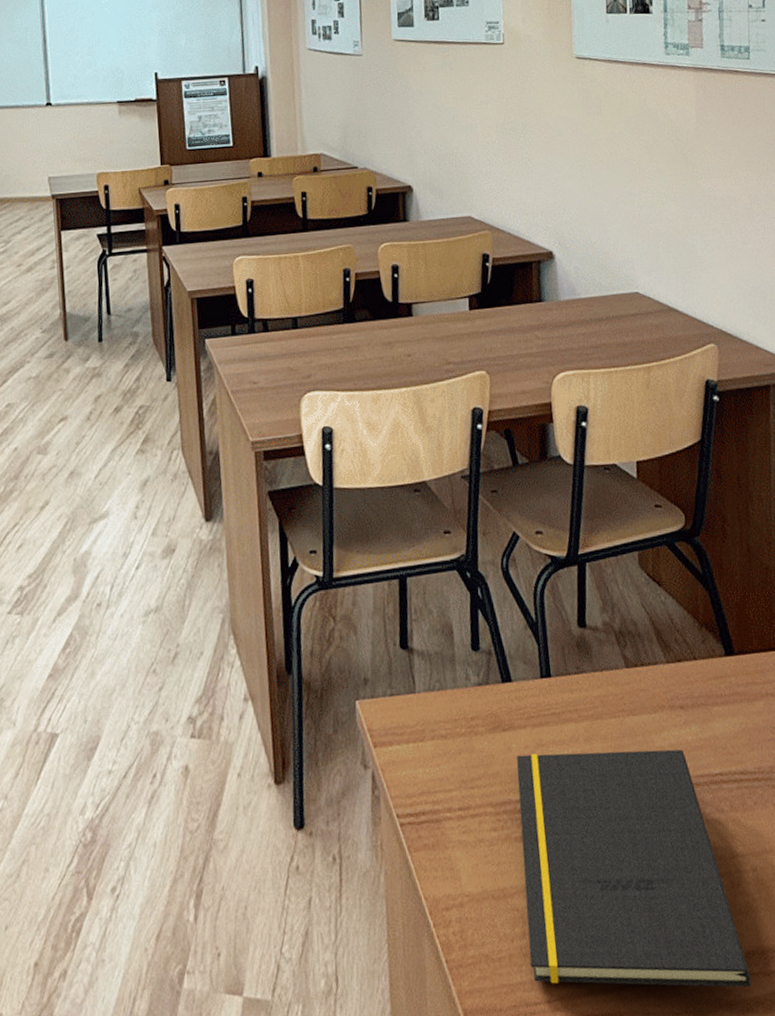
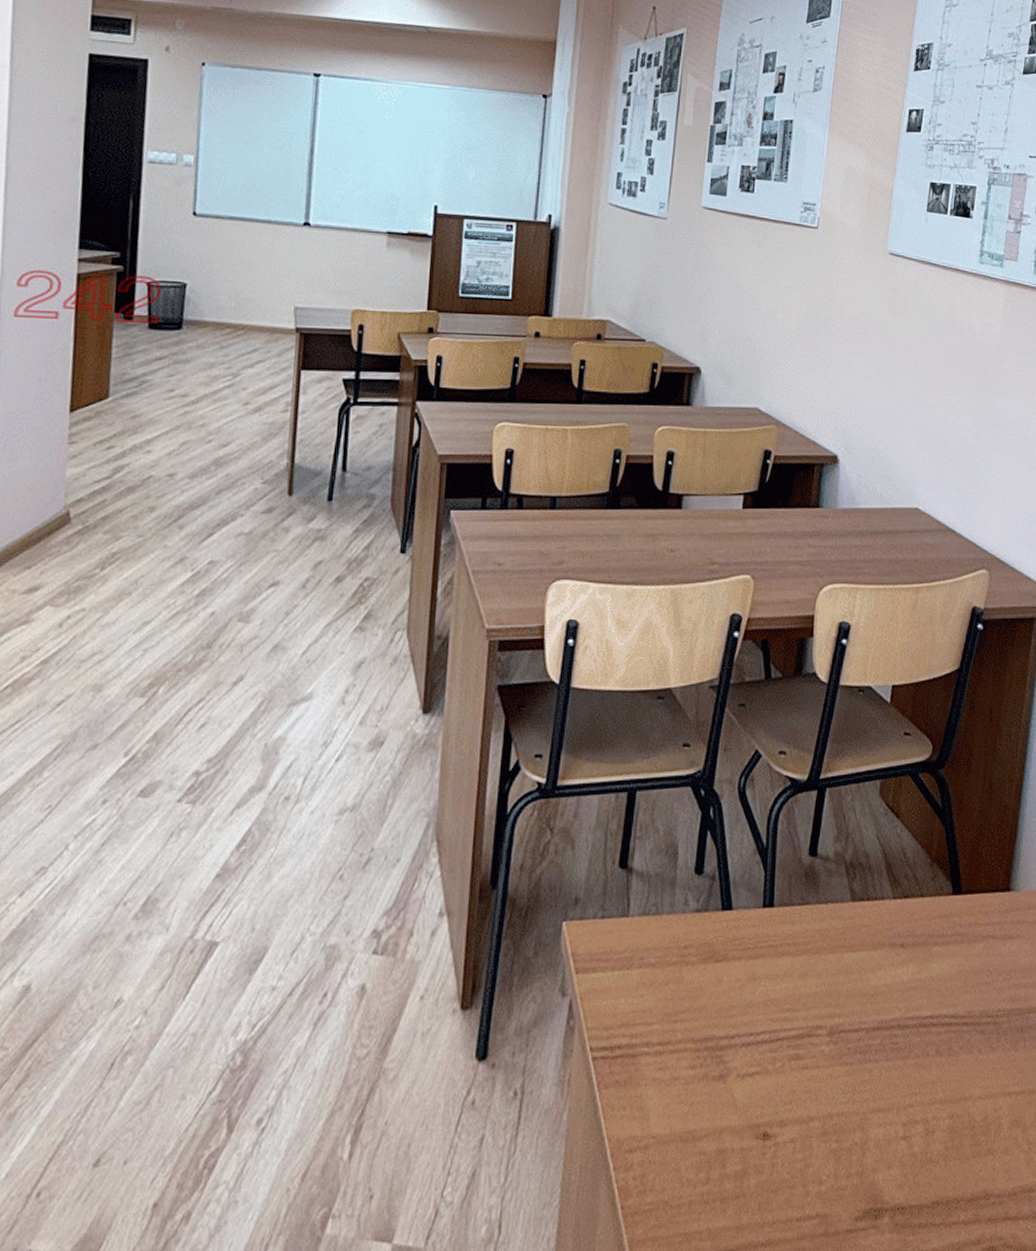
notepad: present [516,749,752,988] -> none [710,987,932,1239]

